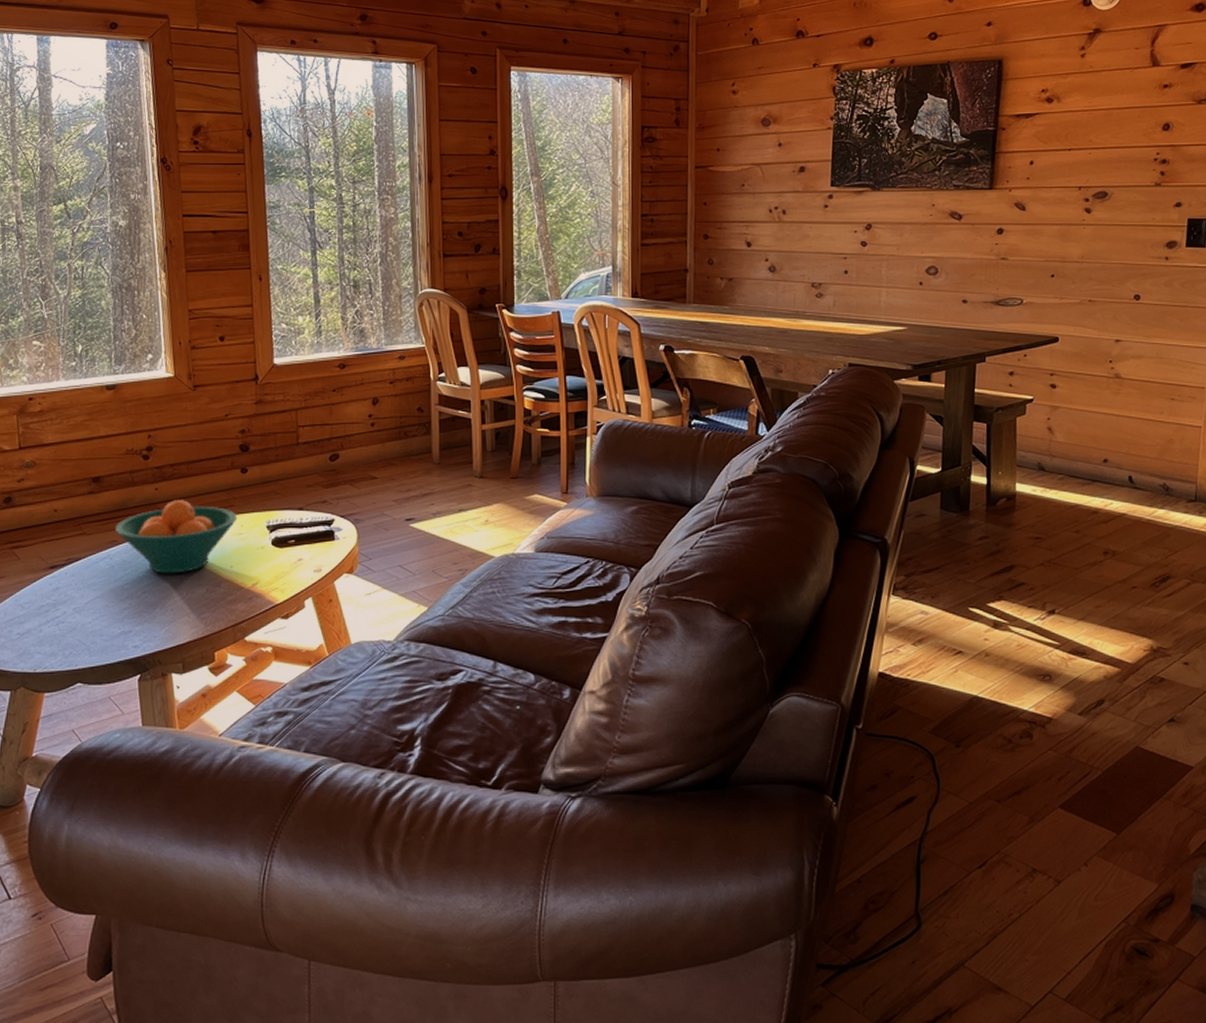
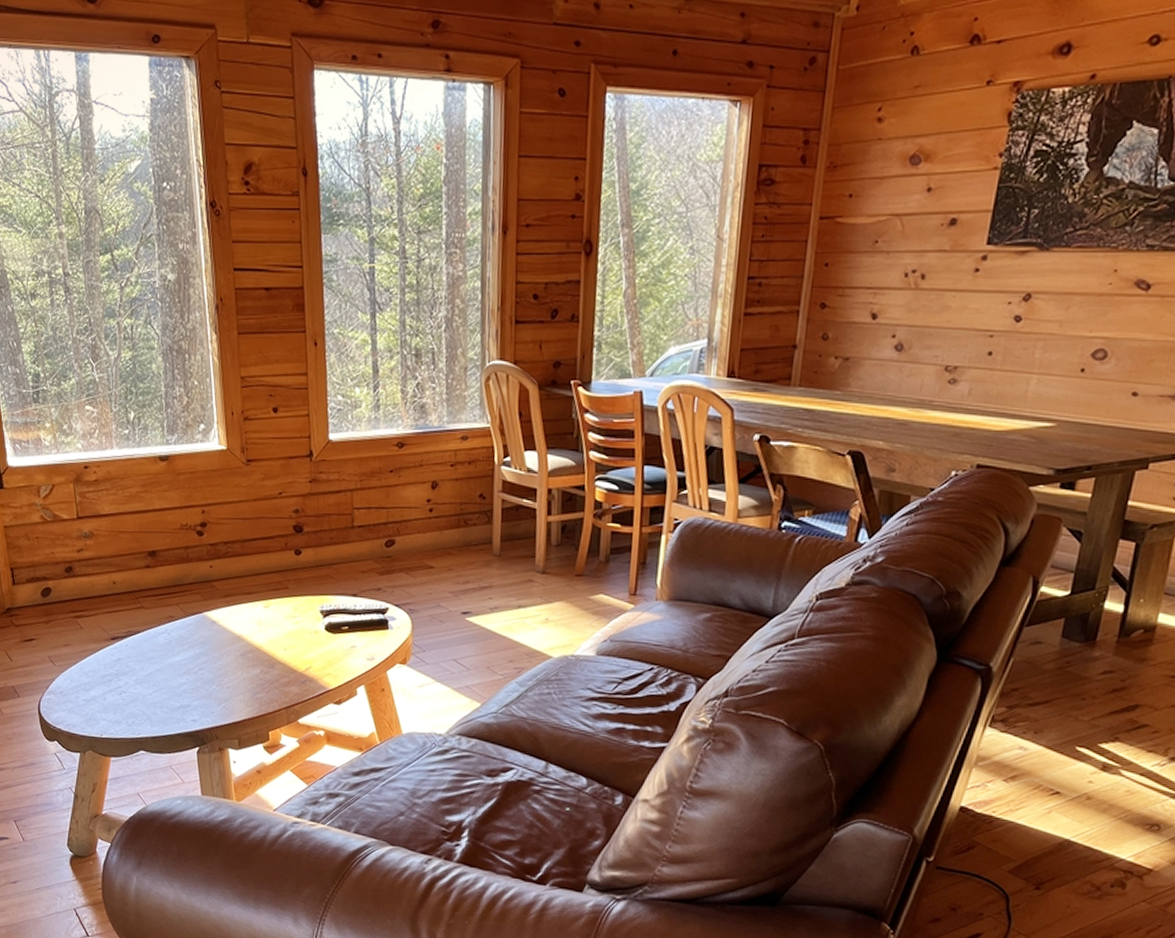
fruit bowl: present [114,500,238,574] -> none [171,579,292,653]

